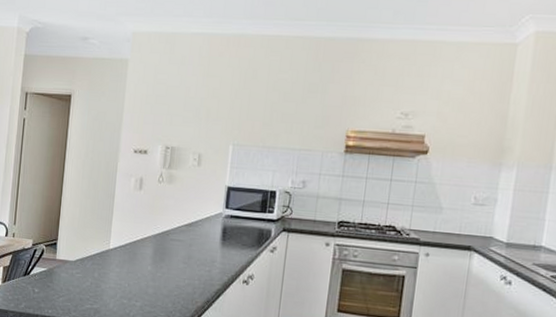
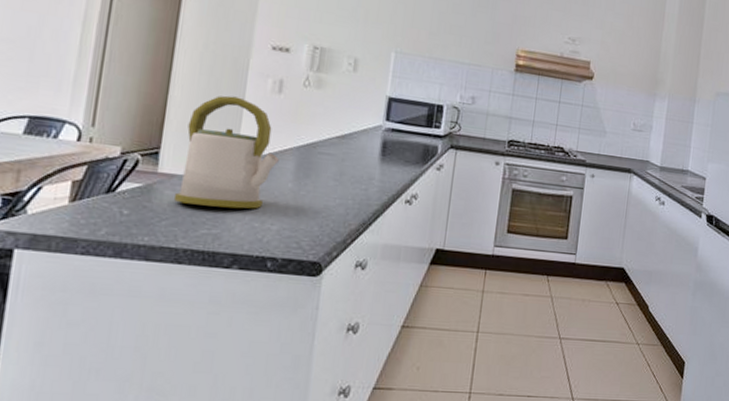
kettle: none [67,194,141,289] -> present [173,95,279,209]

